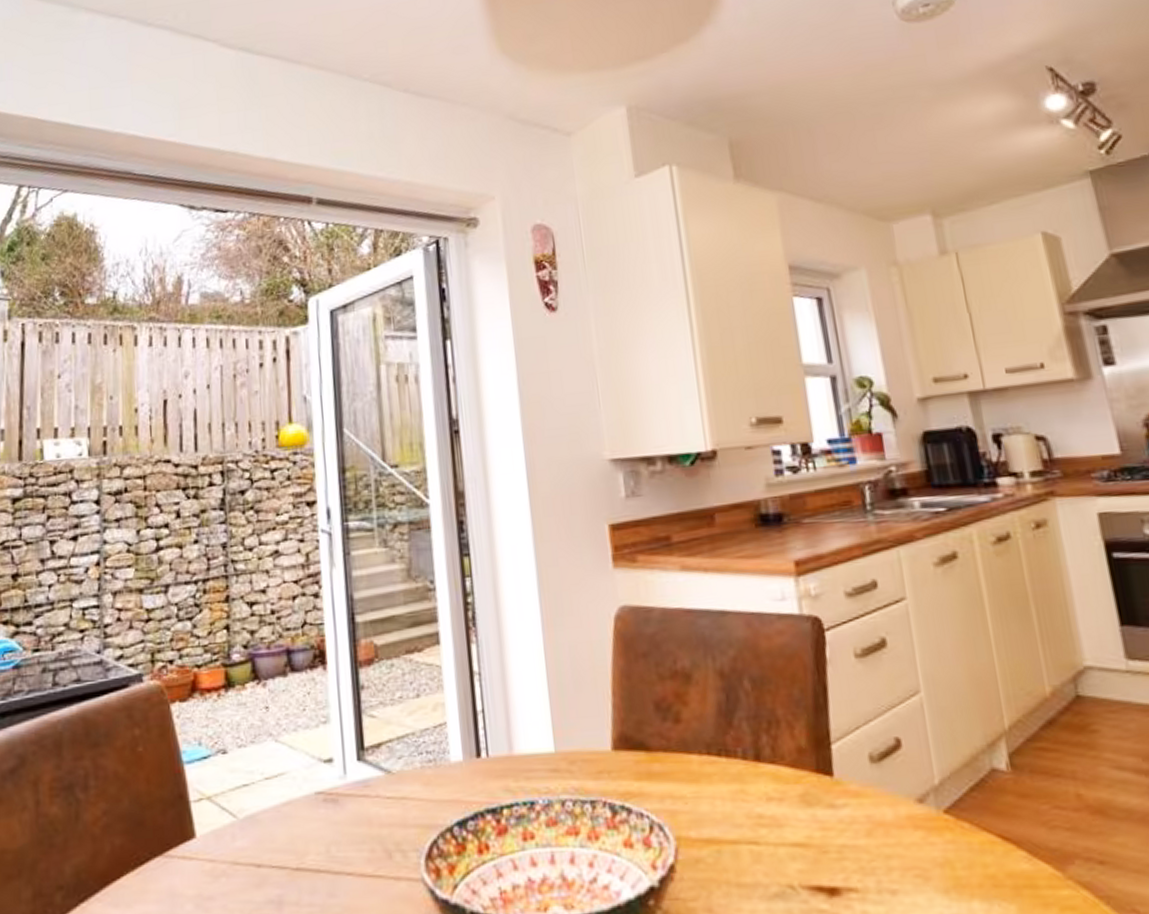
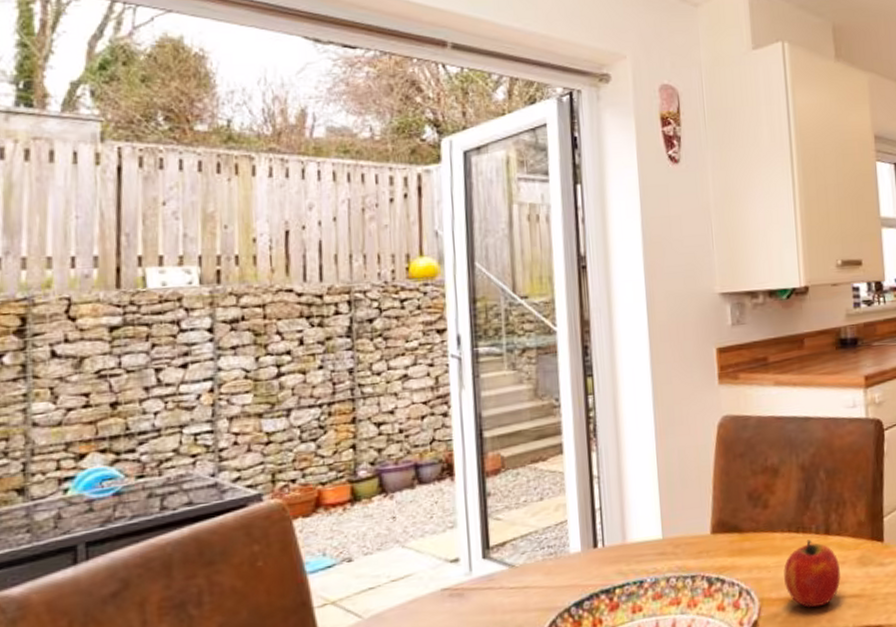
fruit: none [704,766,779,855] -> present [783,539,841,608]

